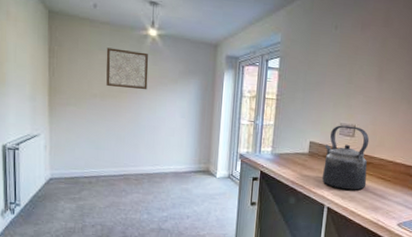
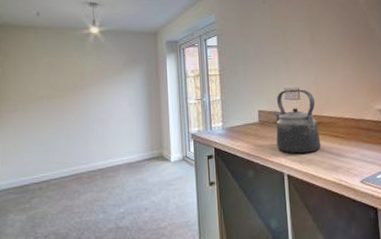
wall art: present [106,47,149,90] -> none [51,49,93,87]

